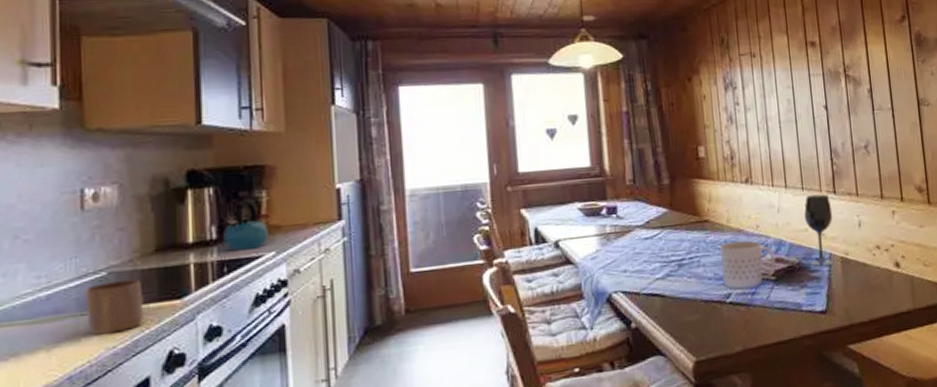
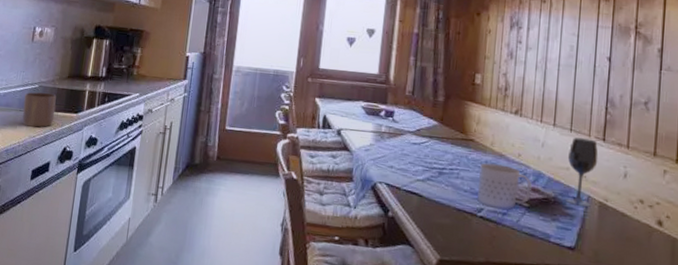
kettle: present [223,200,268,251] -> none [109,53,137,89]

